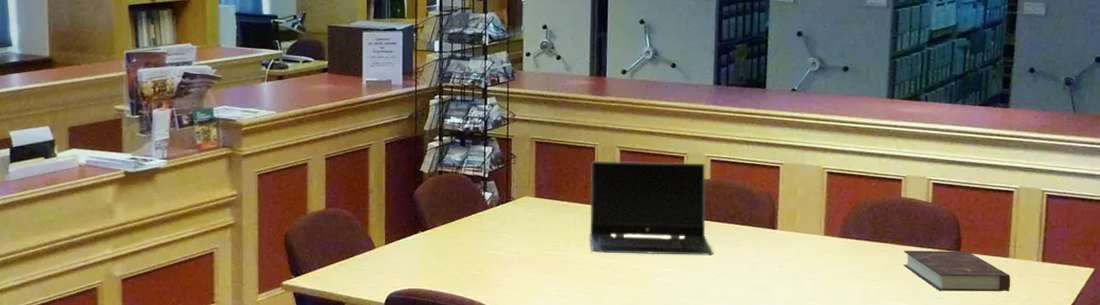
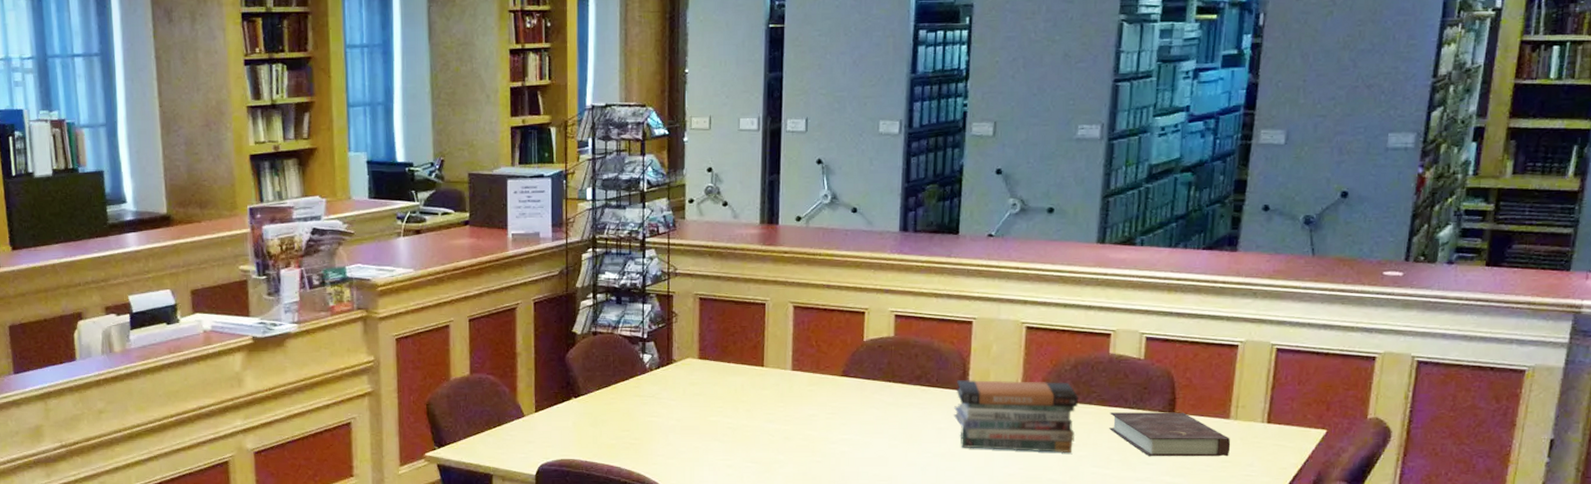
laptop computer: present [589,160,713,256] -> none [758,317,896,421]
book stack: none [764,220,875,288] -> present [953,380,1078,454]

